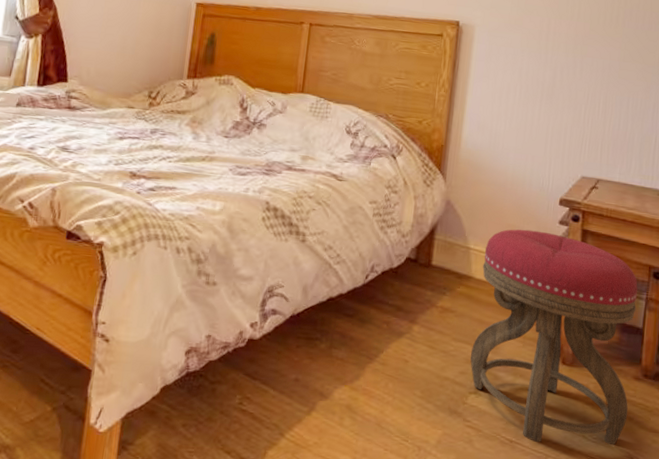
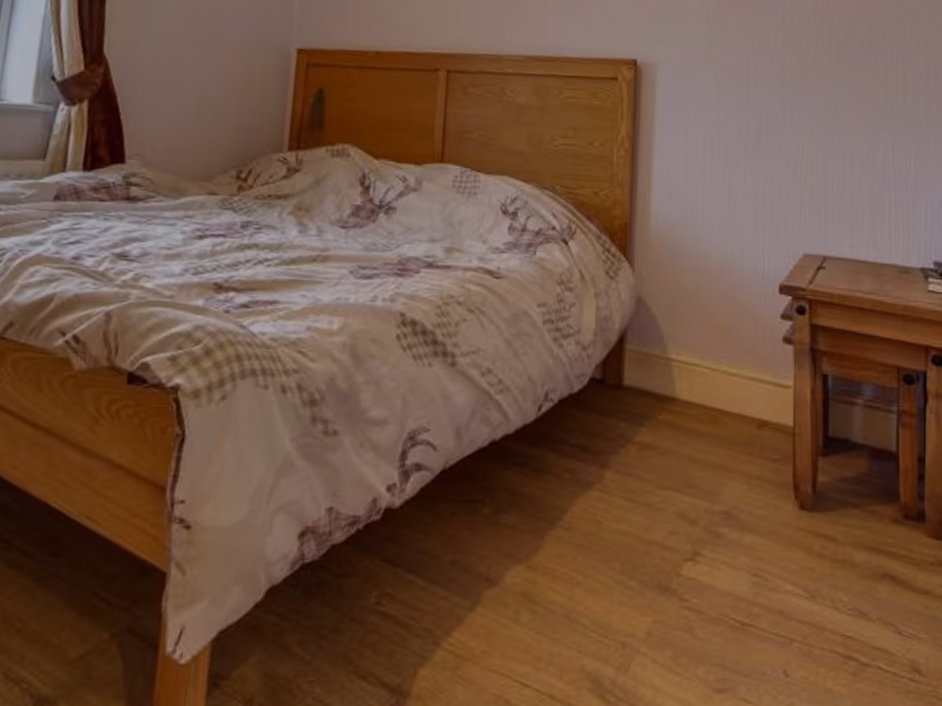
stool: present [470,229,638,445] -> none [682,329,889,623]

